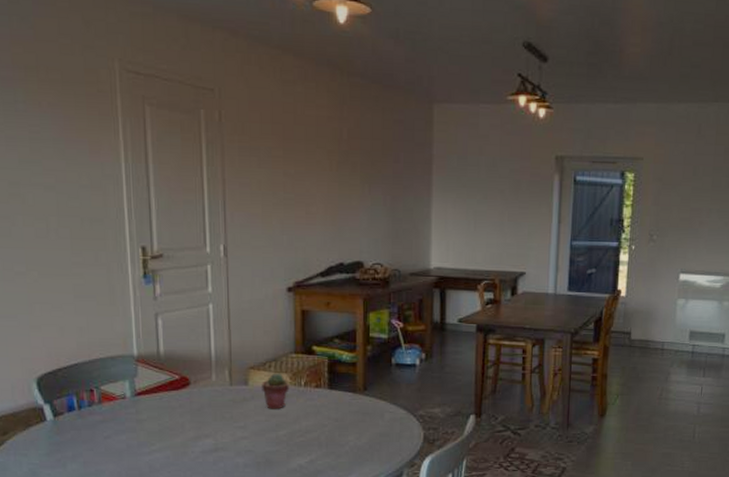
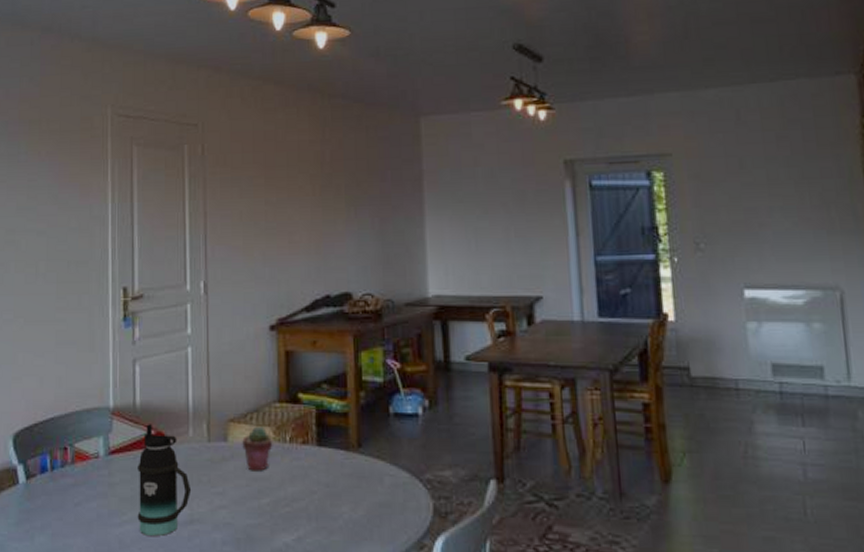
bottle: none [164,370,216,461] -> present [137,424,192,536]

